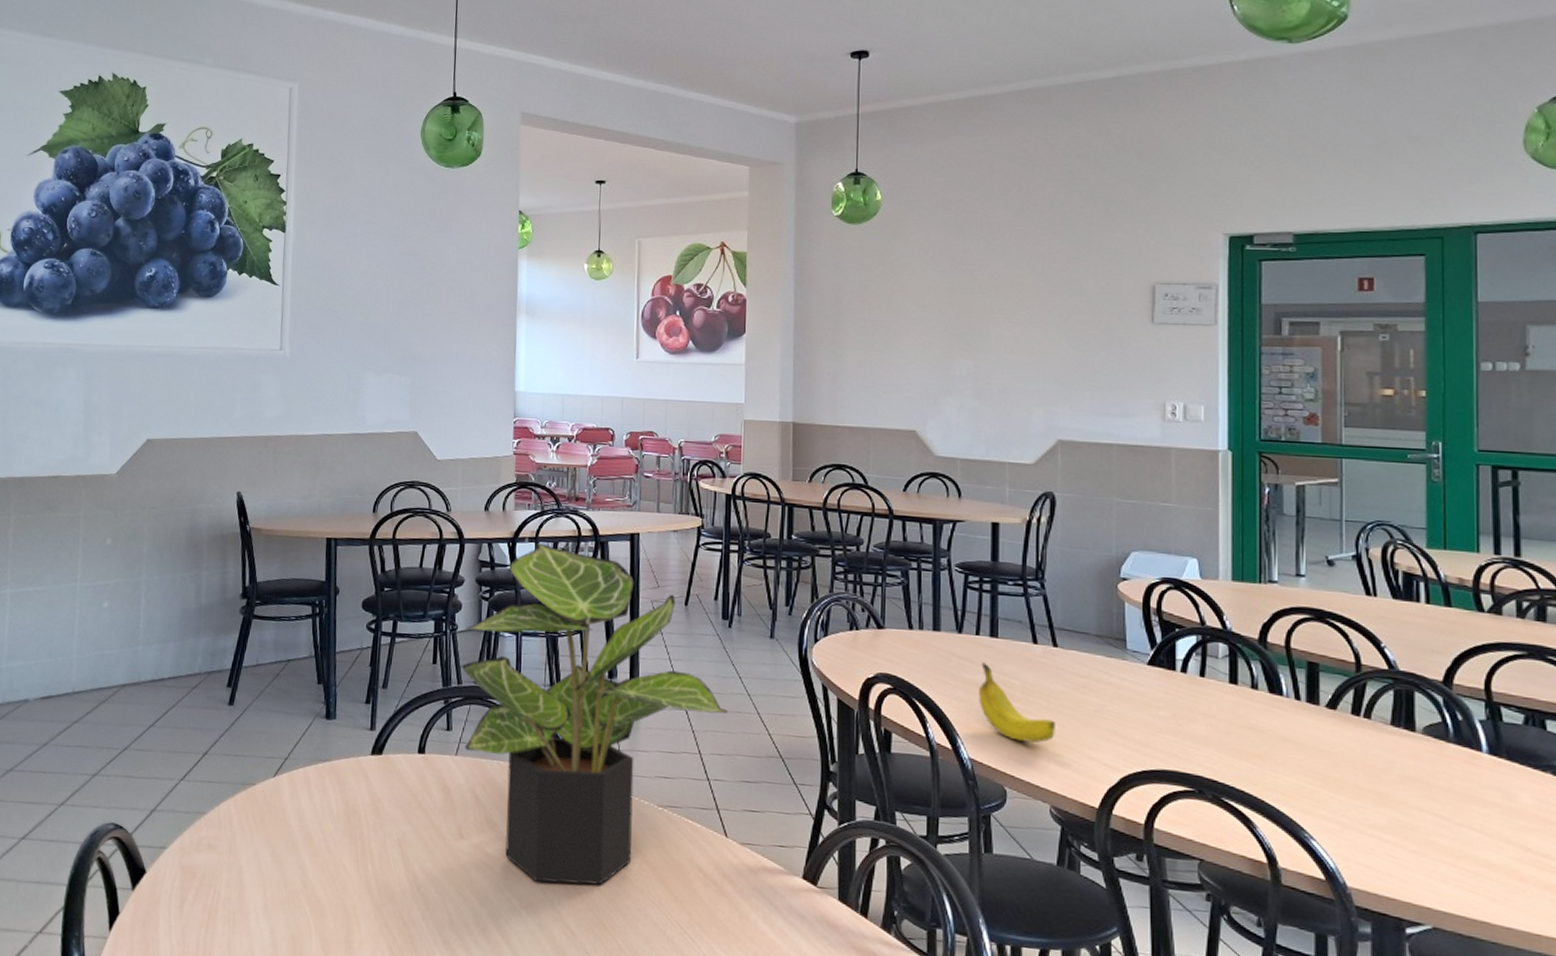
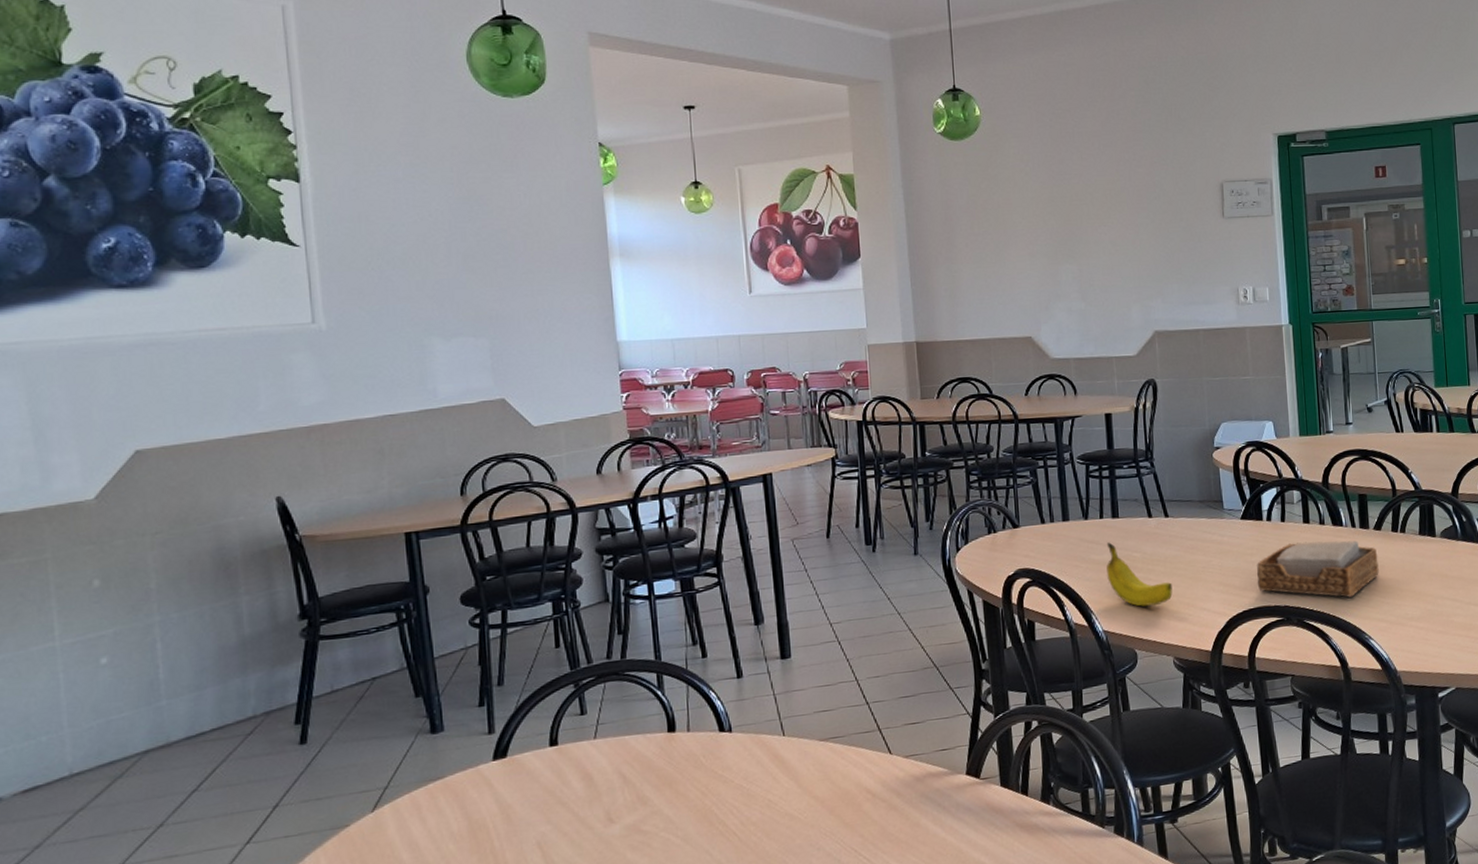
potted plant: present [461,543,728,885] -> none [589,499,881,846]
napkin holder: none [1162,703,1330,783] -> present [1256,540,1379,598]

